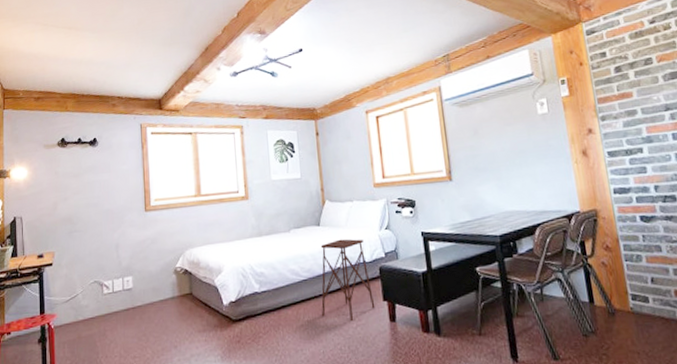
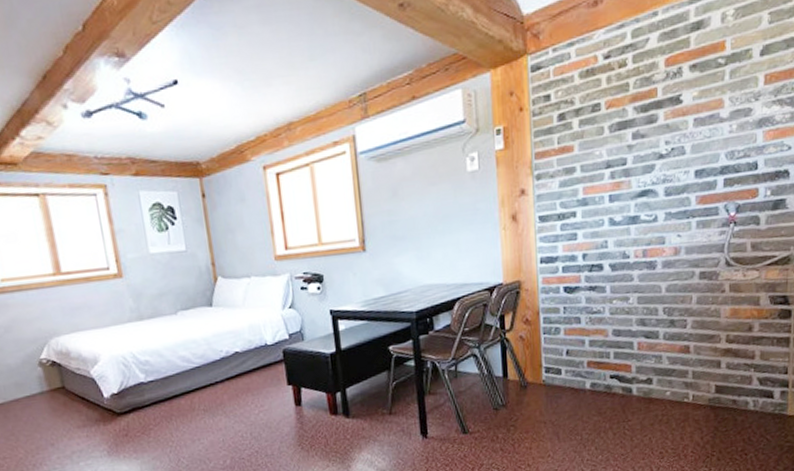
side table: present [320,239,375,322] -> none [214,320,279,408]

